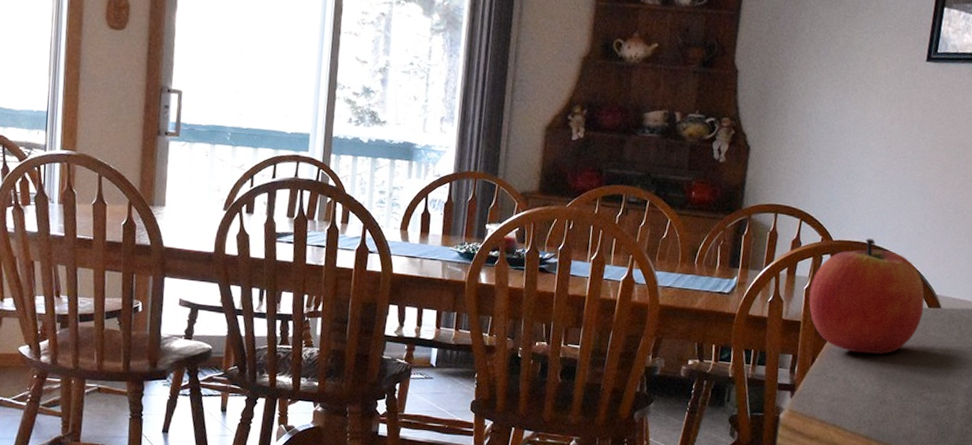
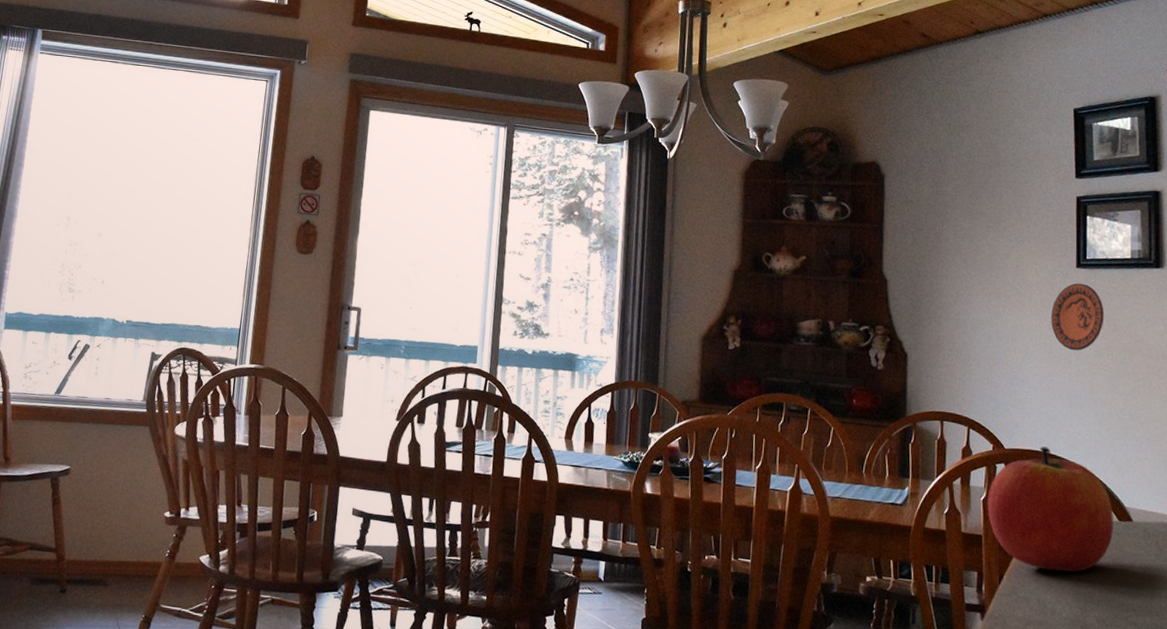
decorative plate: none [893,77,947,146] -> present [1051,283,1105,351]

